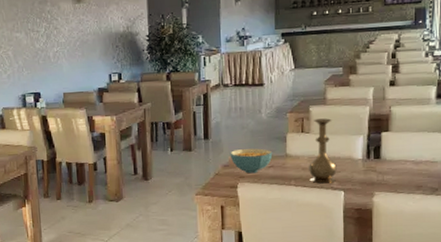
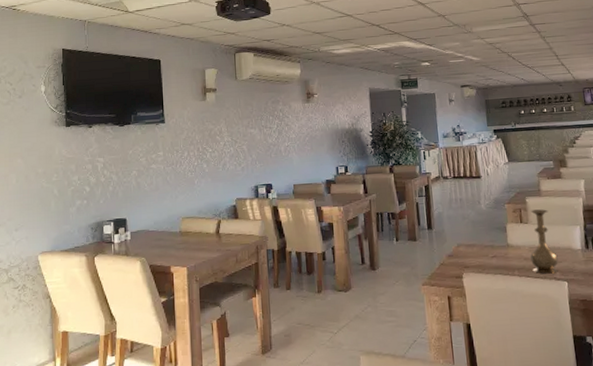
cereal bowl: present [230,148,273,174] -> none [453,238,495,264]

